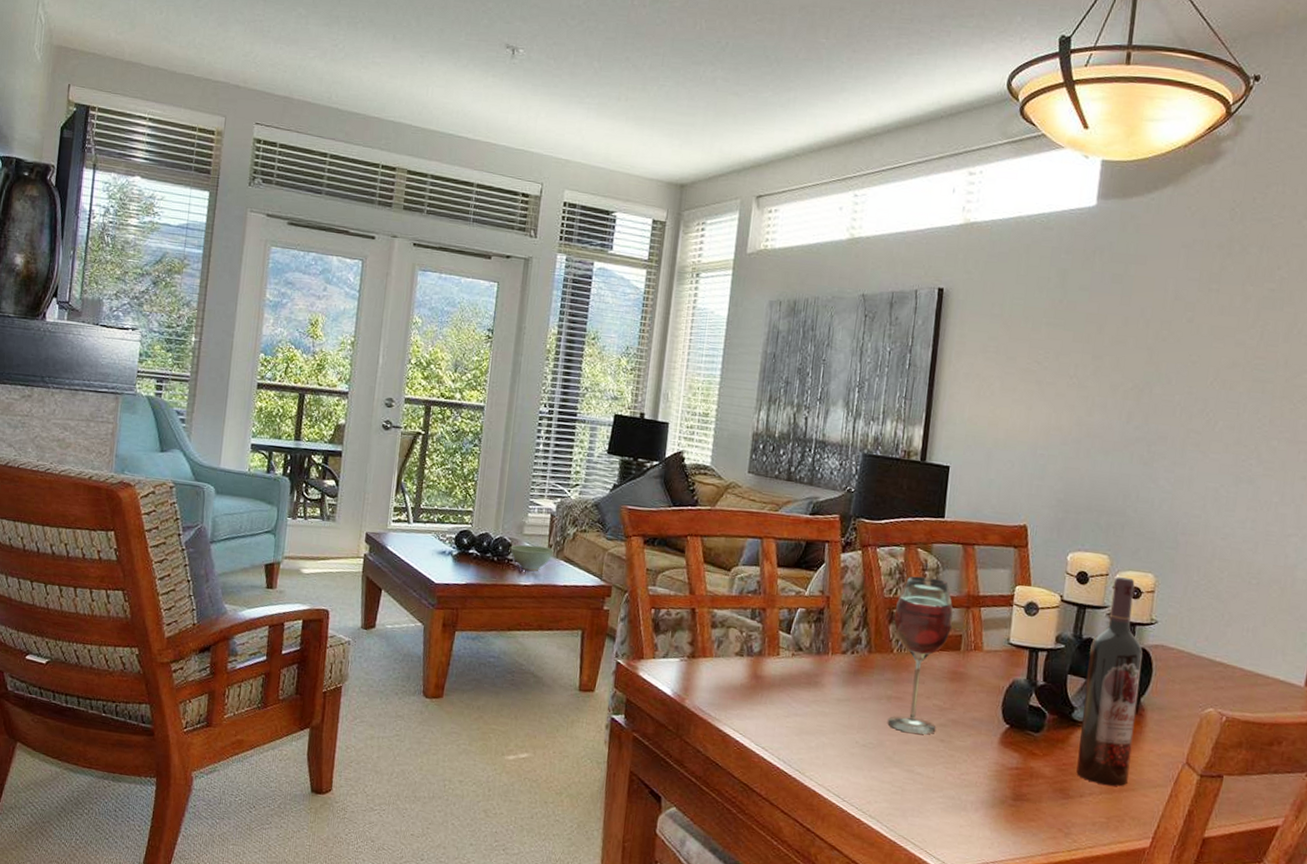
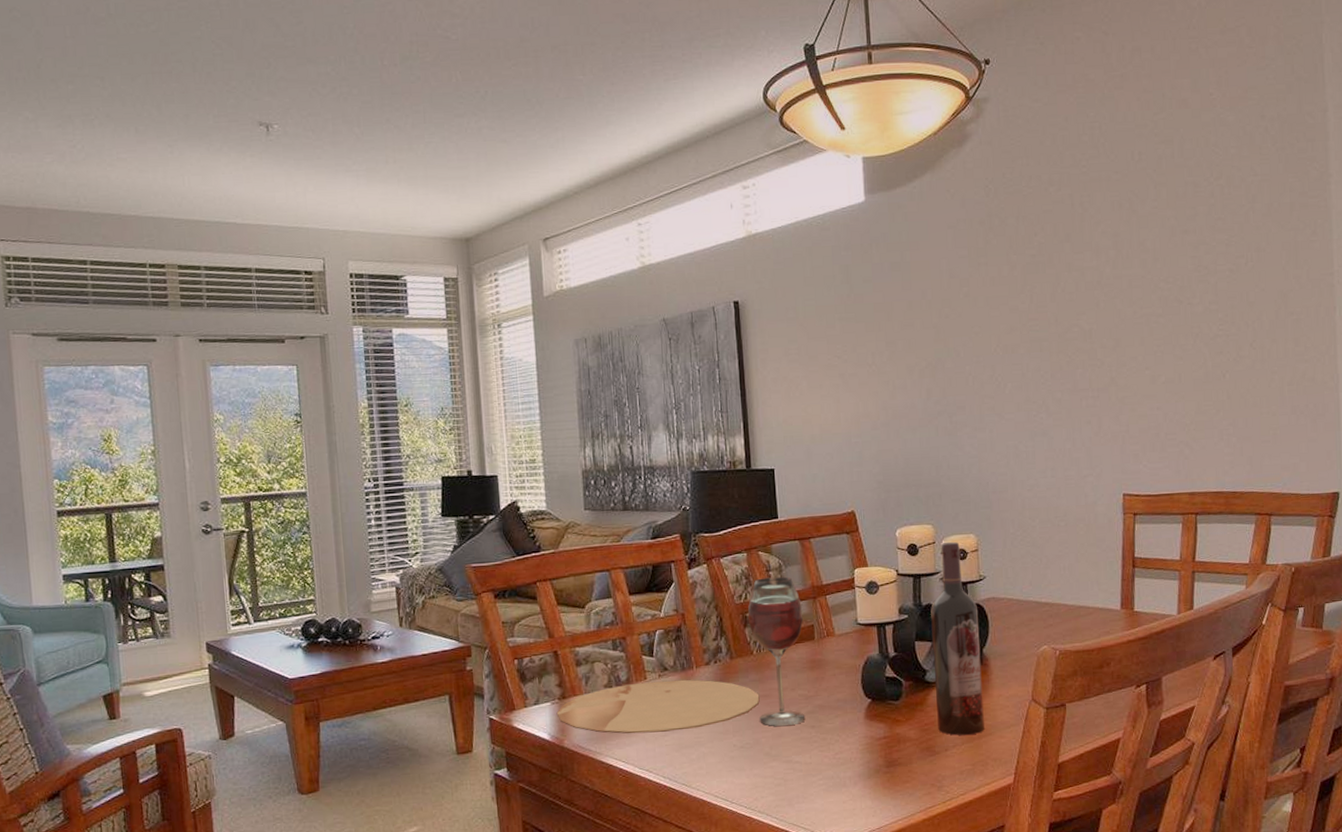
bowl: present [510,544,554,572] -> none [360,620,406,648]
placemat: none [683,656,892,716] -> present [556,679,760,734]

